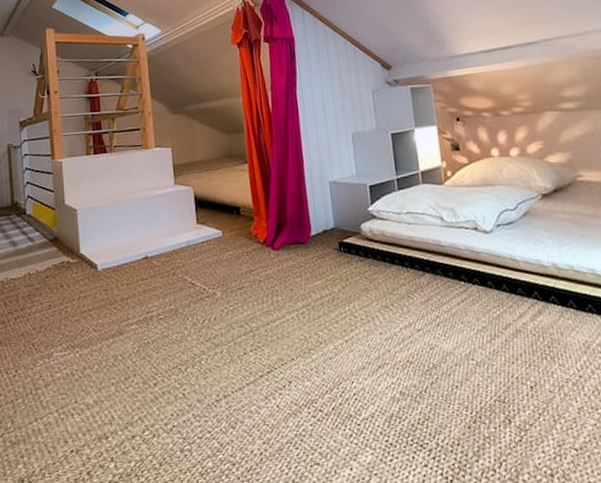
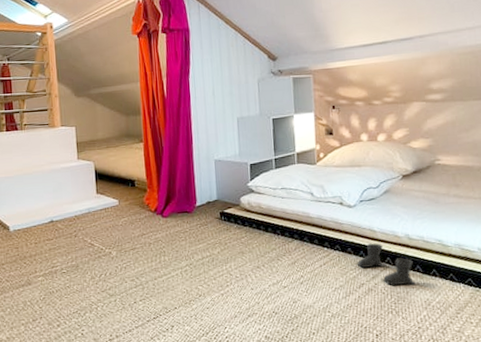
boots: none [499,274,571,326] -> present [356,243,416,286]

